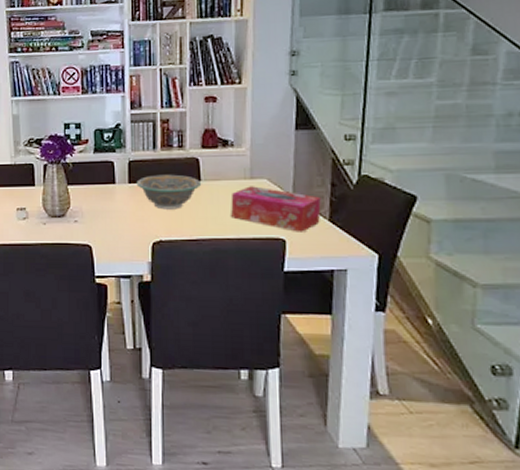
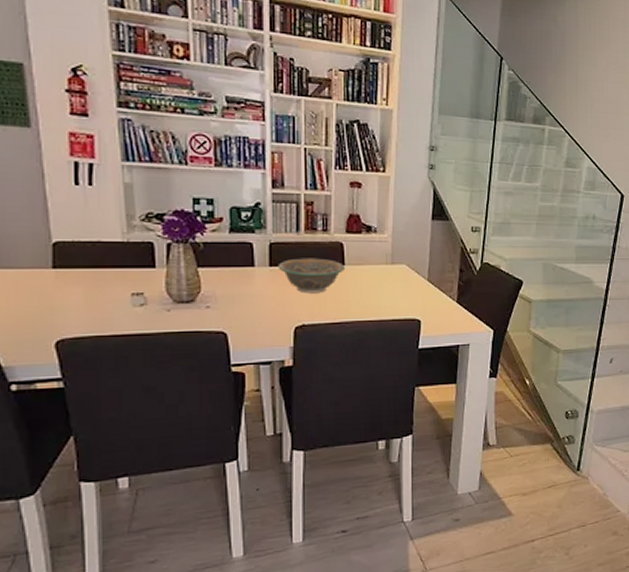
tissue box: present [231,186,321,232] -> none [373,271,451,313]

